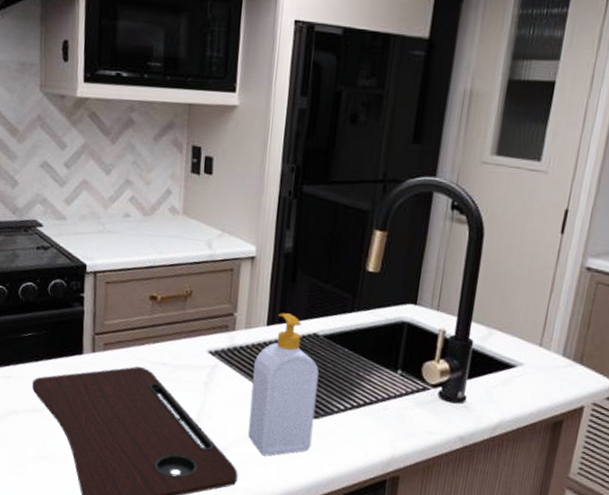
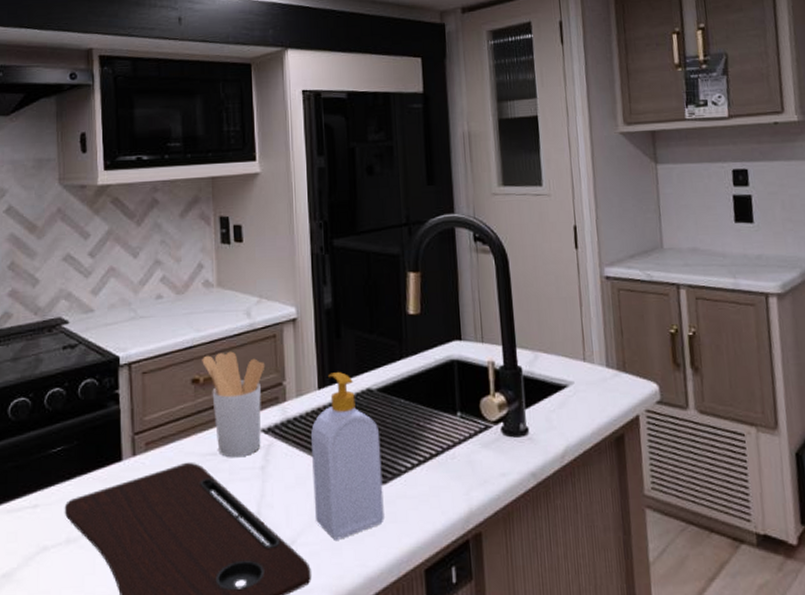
utensil holder: none [161,276,220,371] -> present [202,351,266,458]

